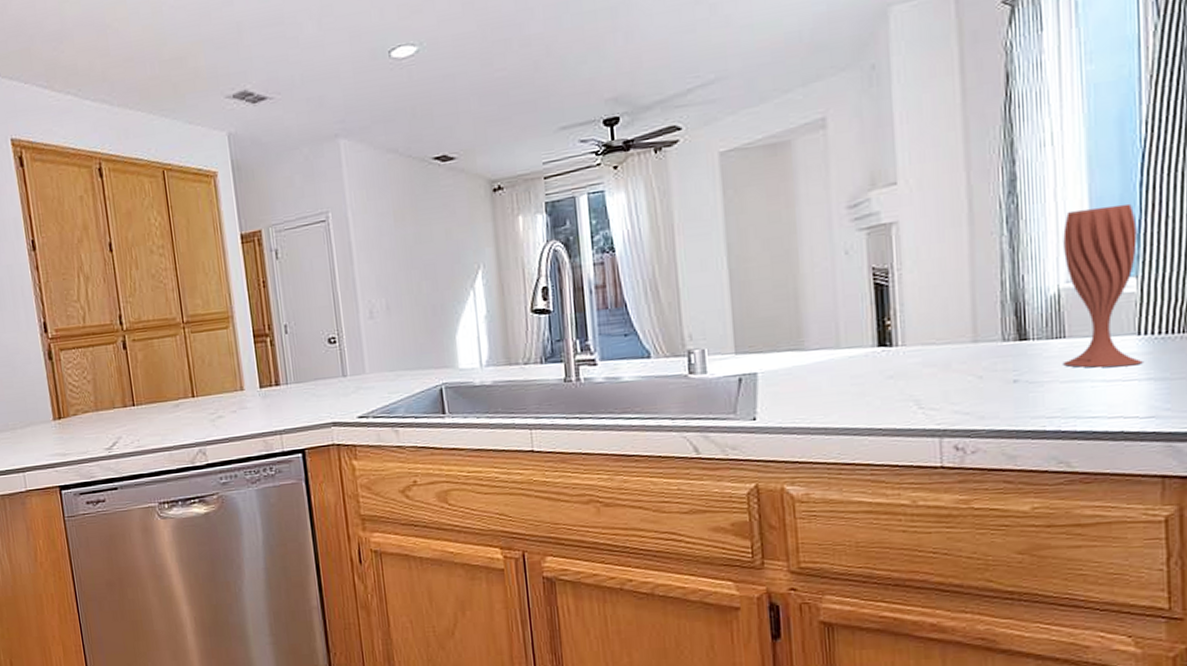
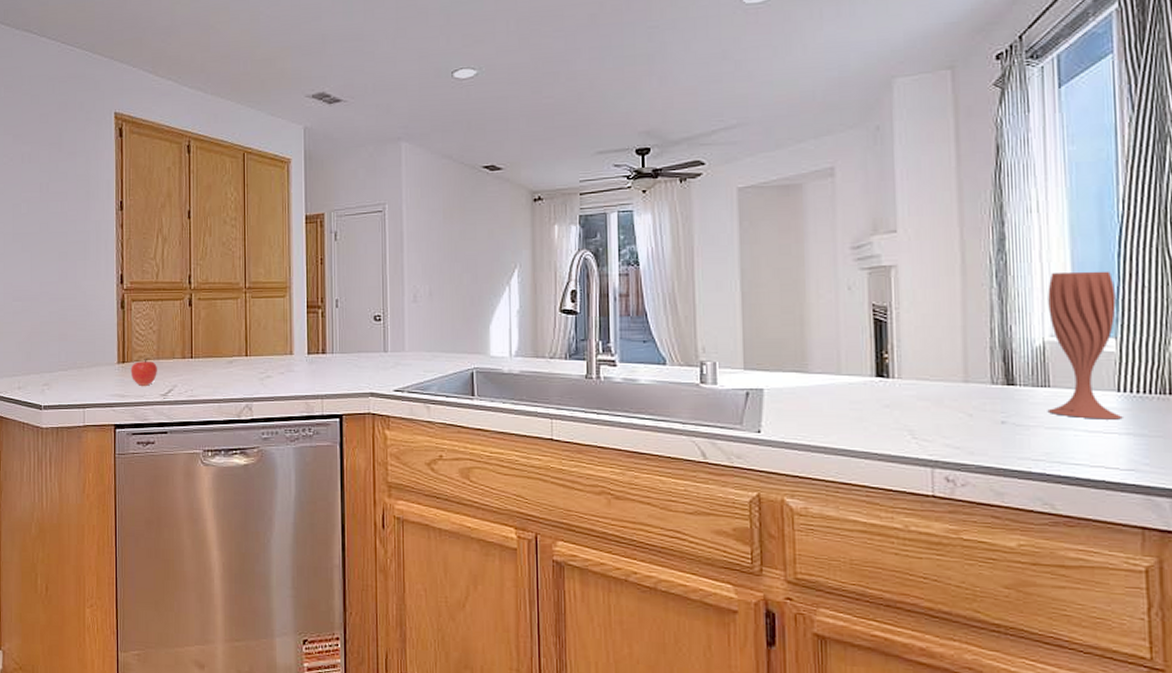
fruit: none [68,412,98,442] -> present [130,359,157,386]

